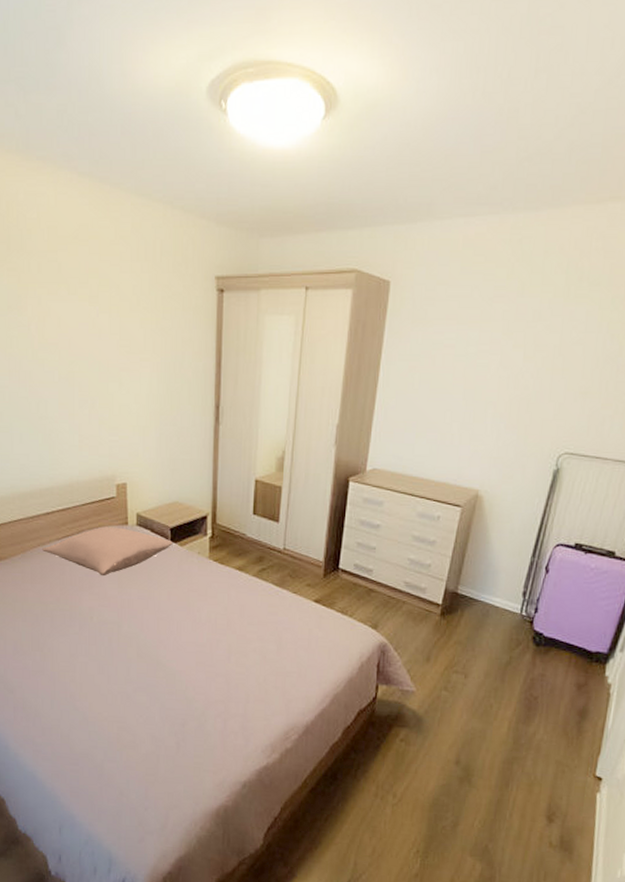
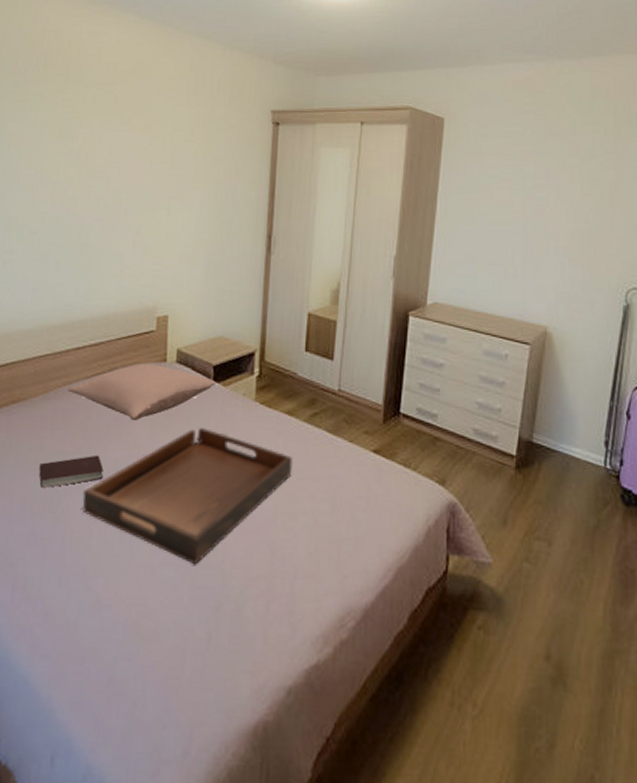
book: none [25,604,80,631] -> present [39,455,104,488]
serving tray: none [64,582,244,692] -> present [82,428,293,565]

